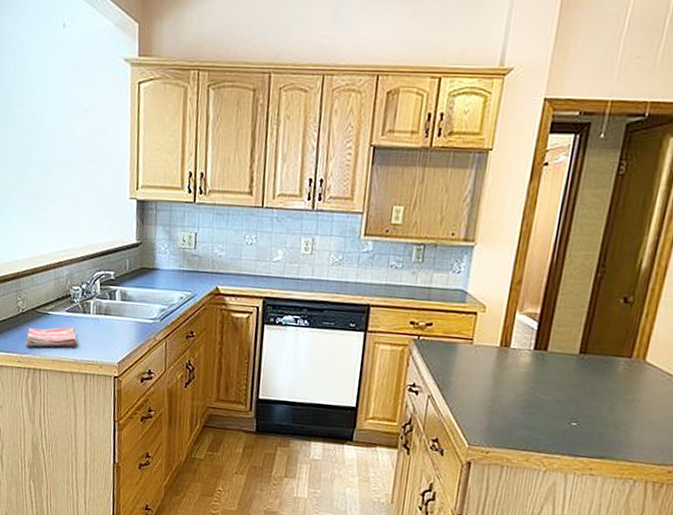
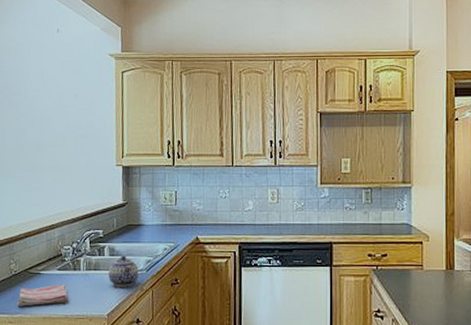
teapot: none [120,301,152,336] -> present [108,255,139,287]

